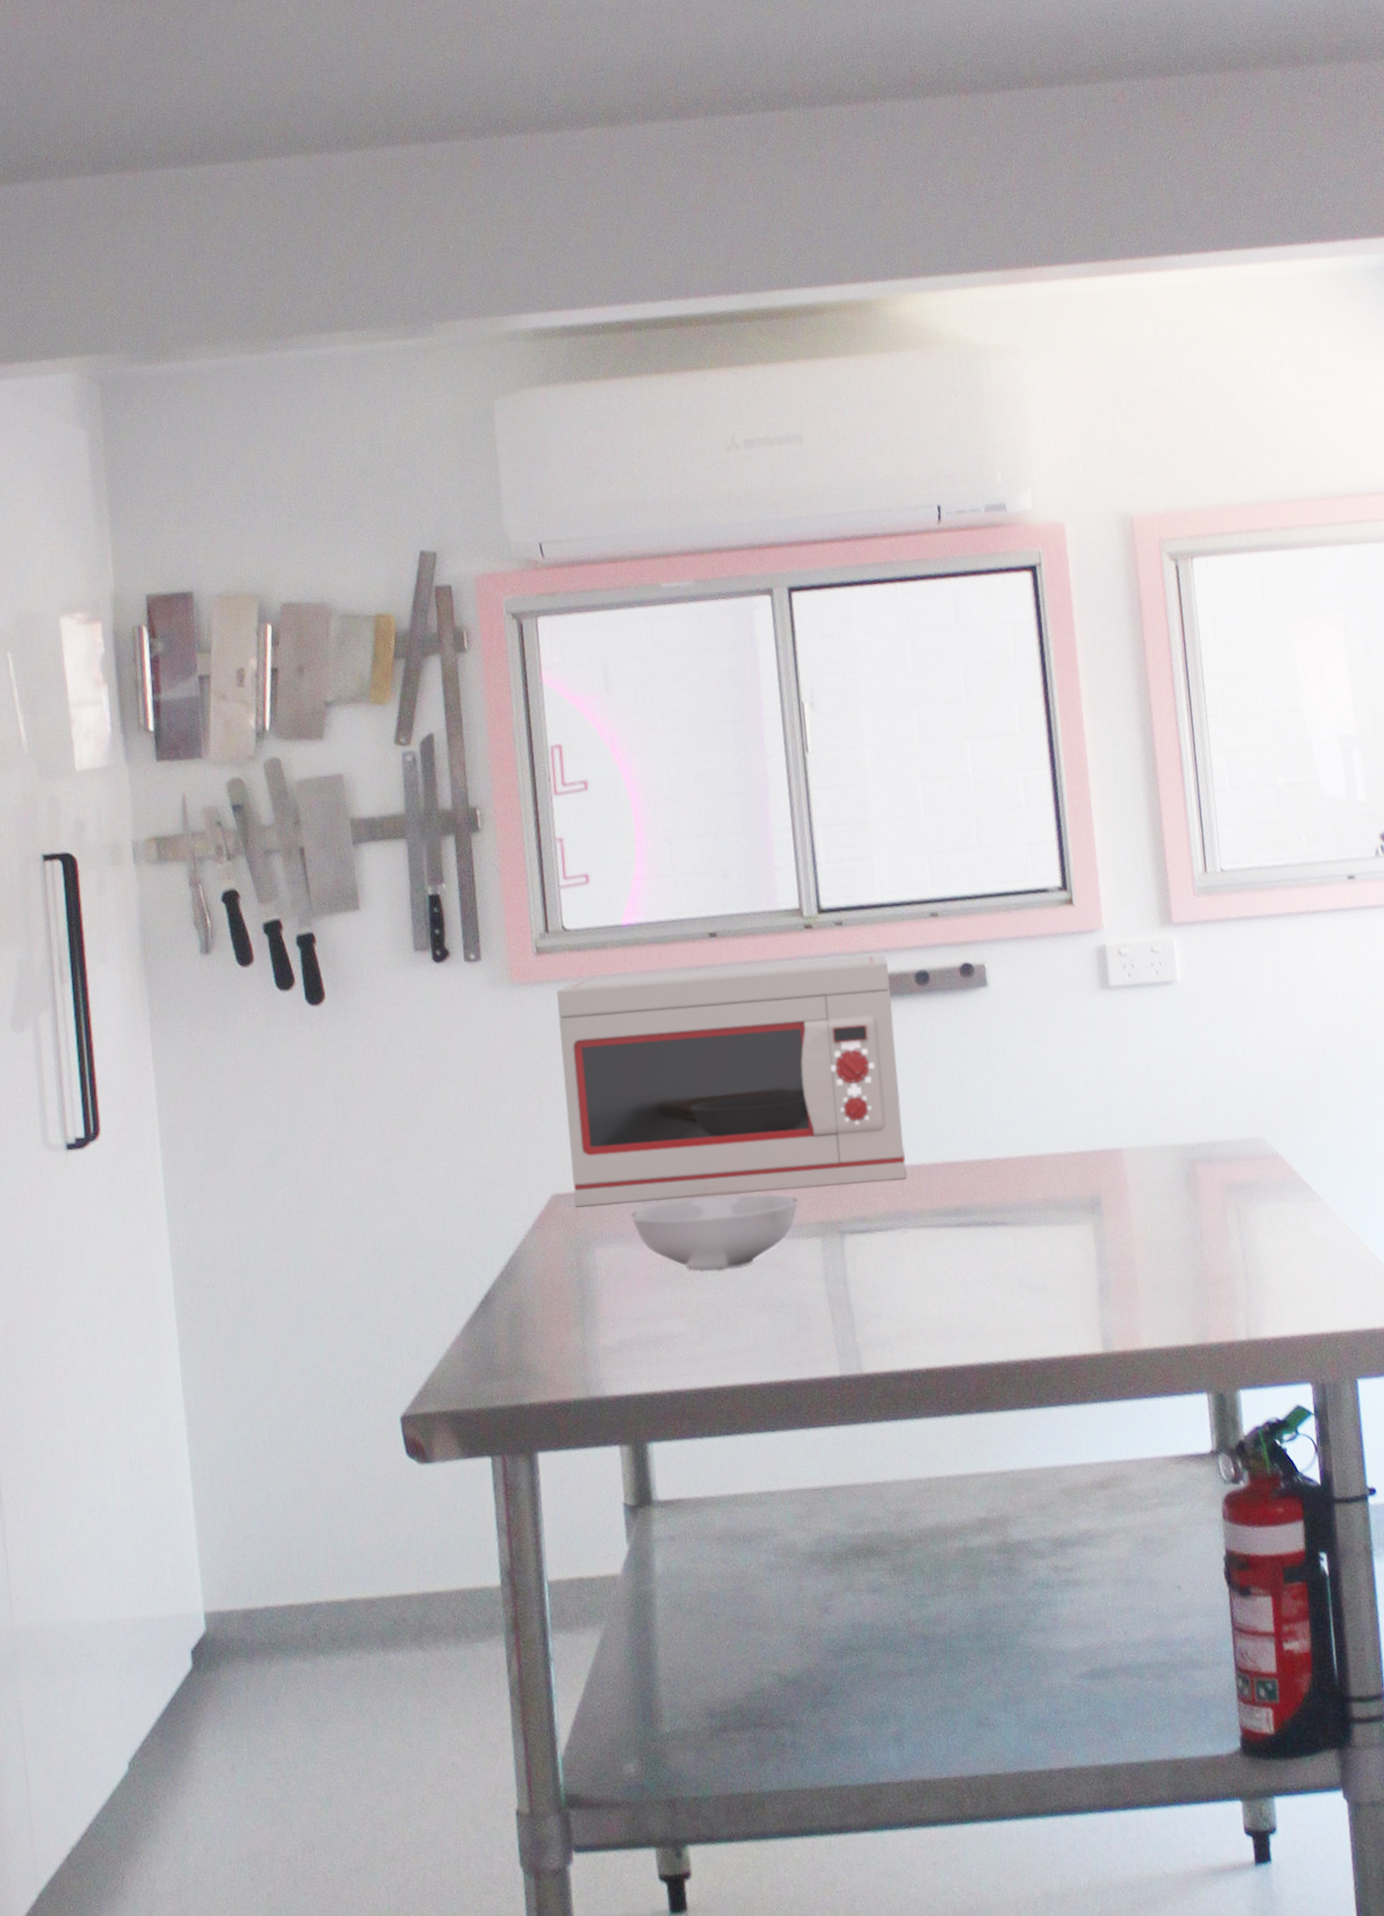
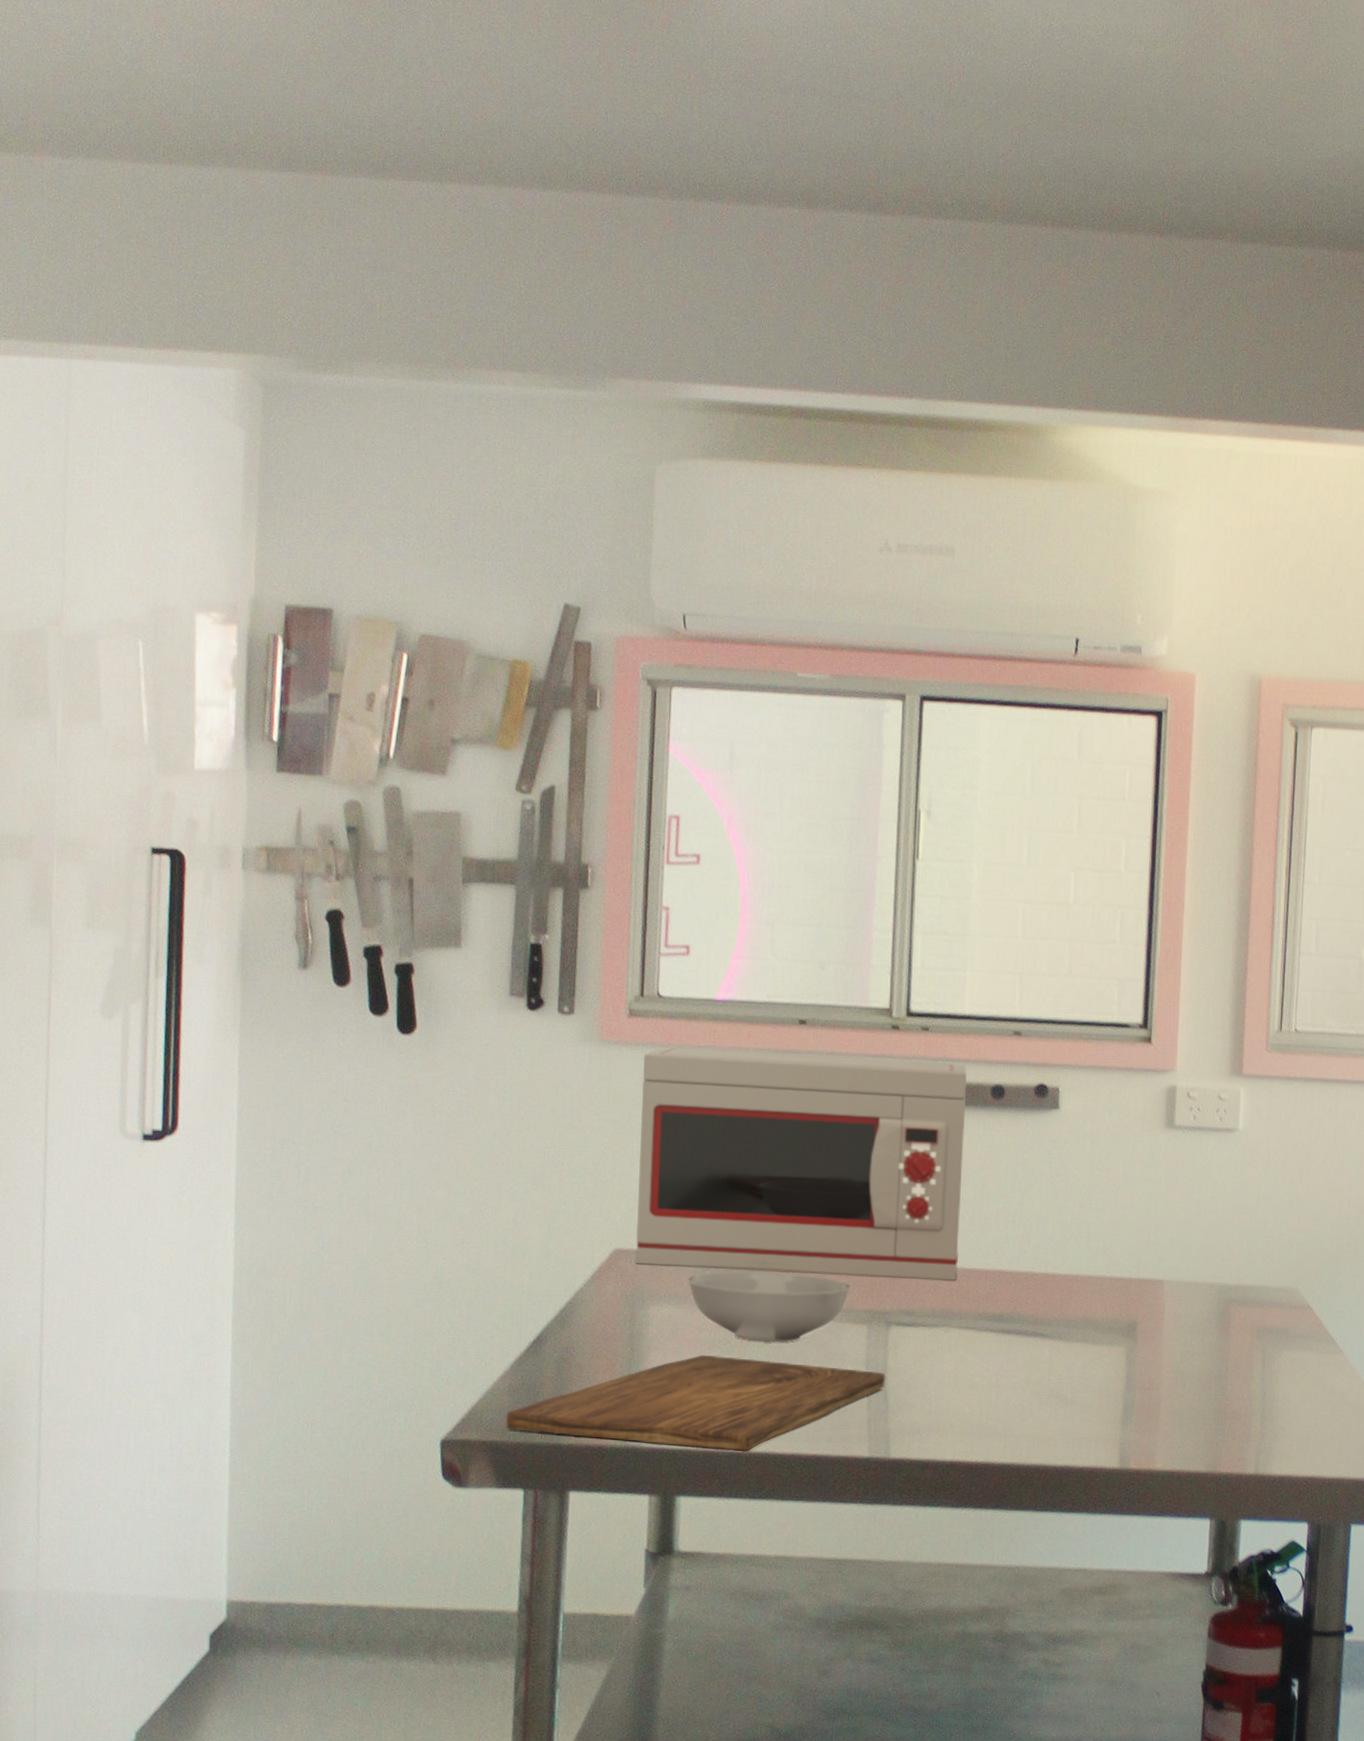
cutting board: none [464,1285,848,1396] -> present [506,1354,886,1452]

